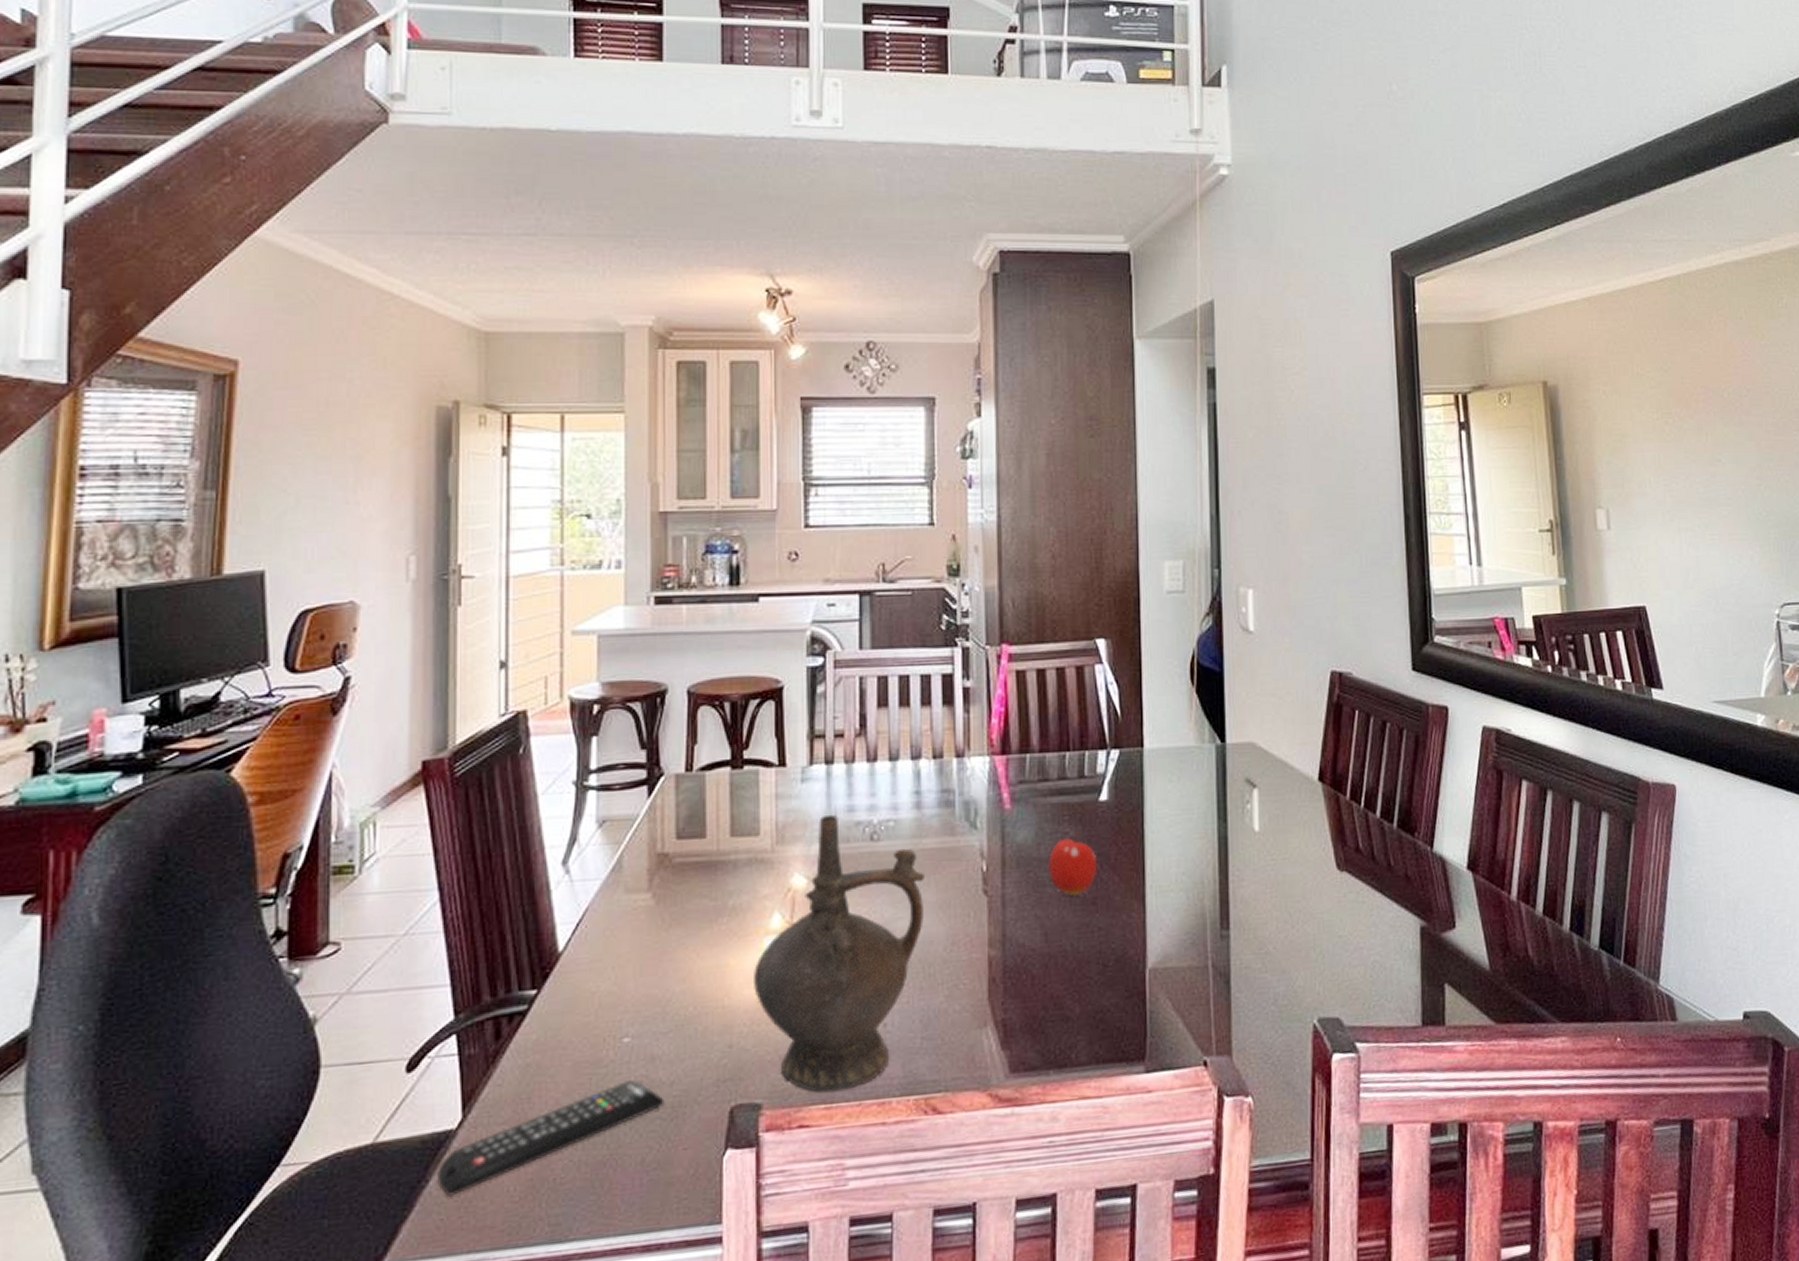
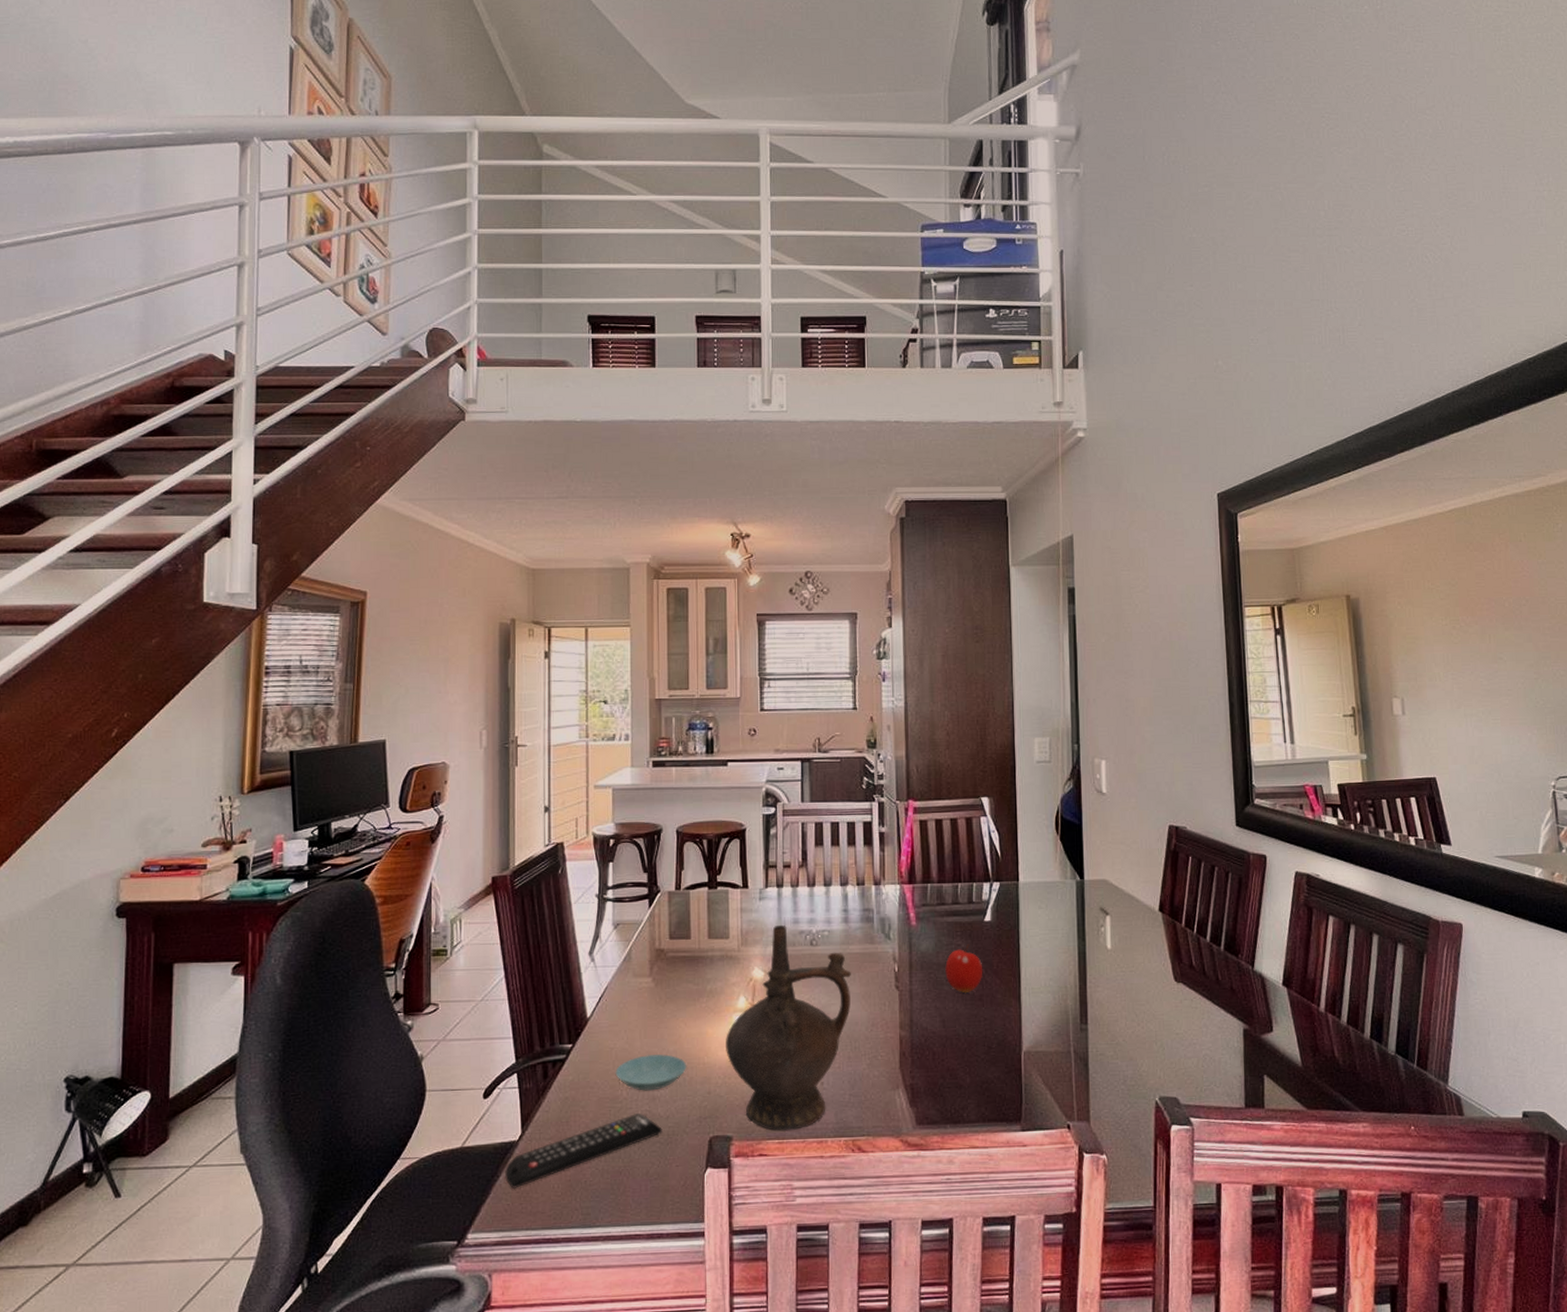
saucer: none [598,997,700,1049] -> present [615,1054,687,1091]

